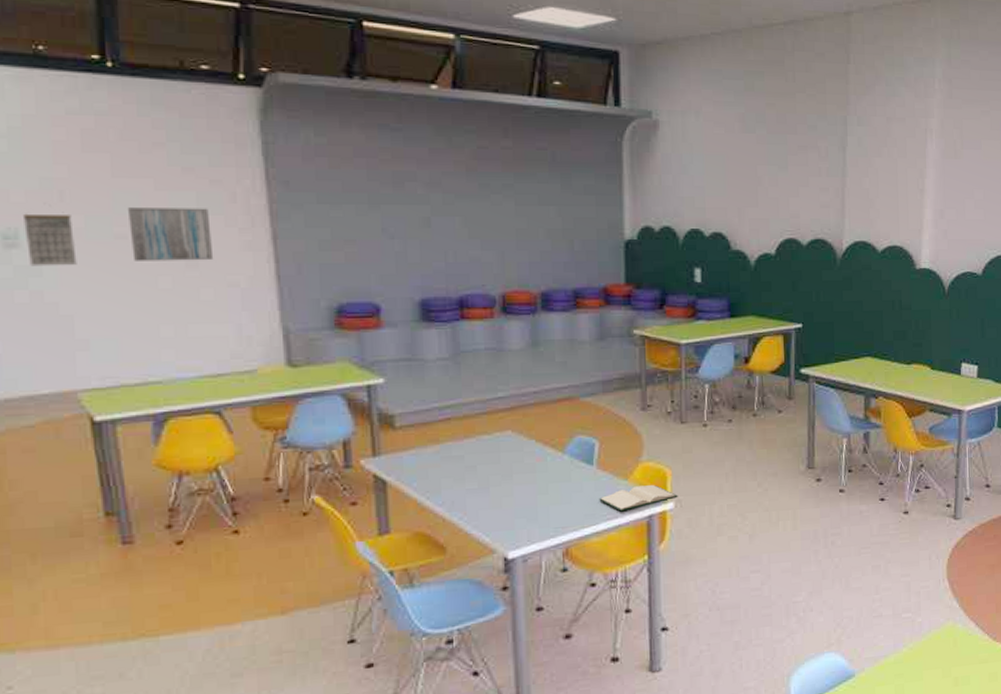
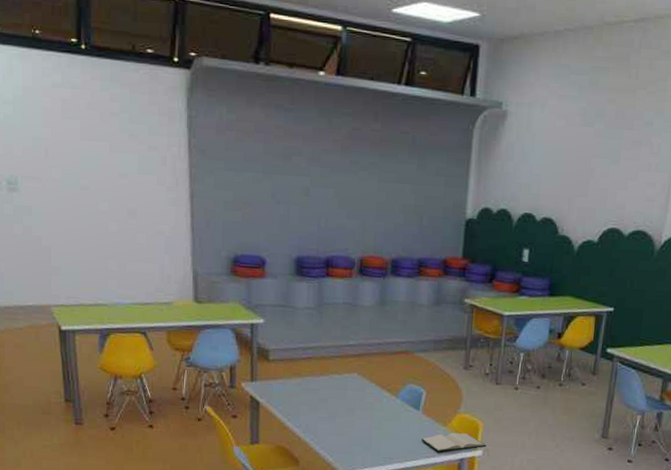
calendar: present [24,213,77,266] -> none [21,165,55,208]
wall art: present [127,207,214,261] -> none [90,165,148,212]

